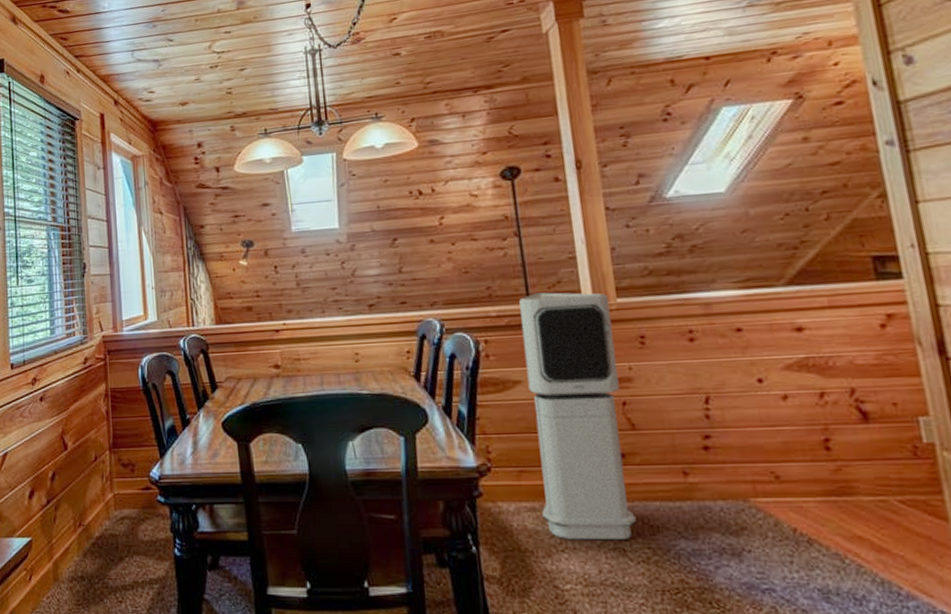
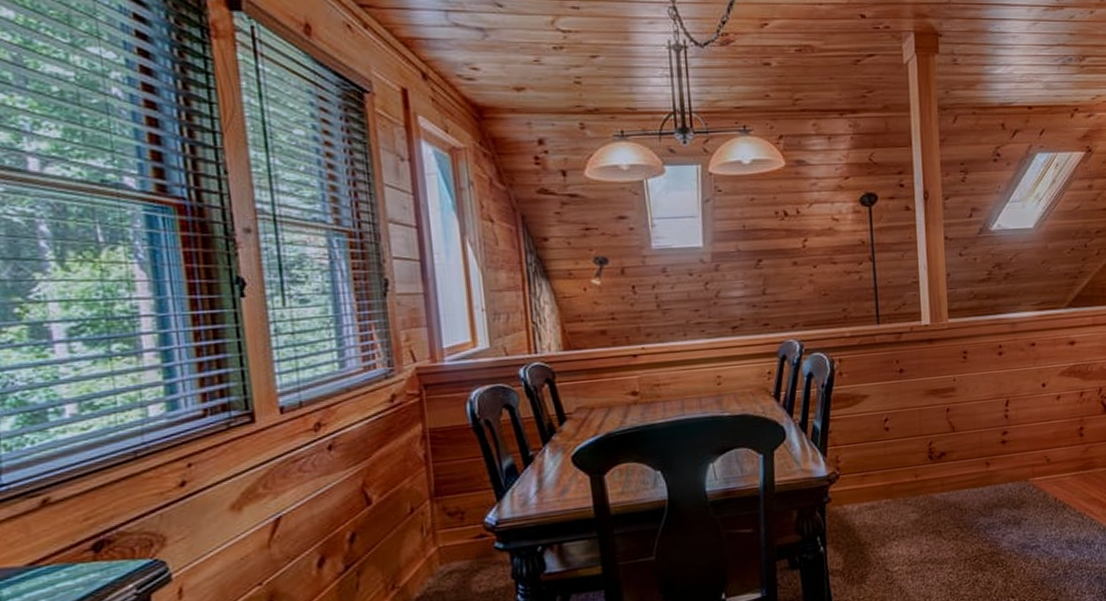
air purifier: present [519,292,636,539] -> none [870,314,950,529]

